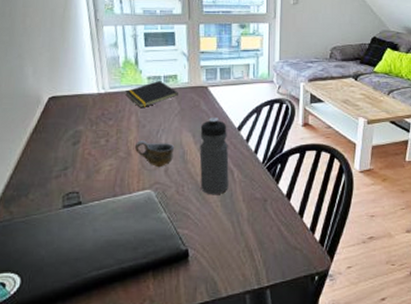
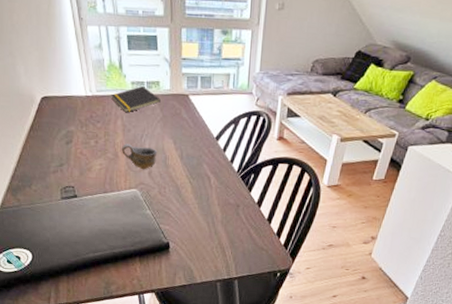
water bottle: present [199,118,229,195] -> none [180,126,207,198]

